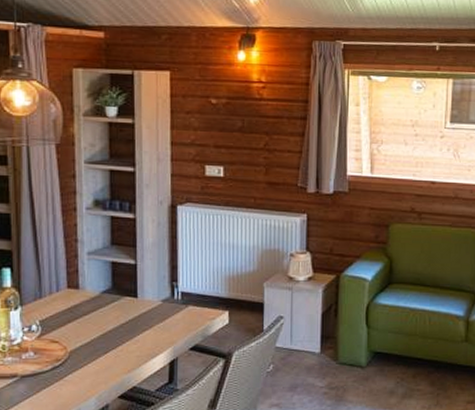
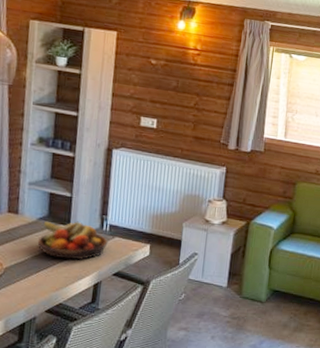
fruit bowl: none [102,291,181,336] -> present [37,221,108,260]

